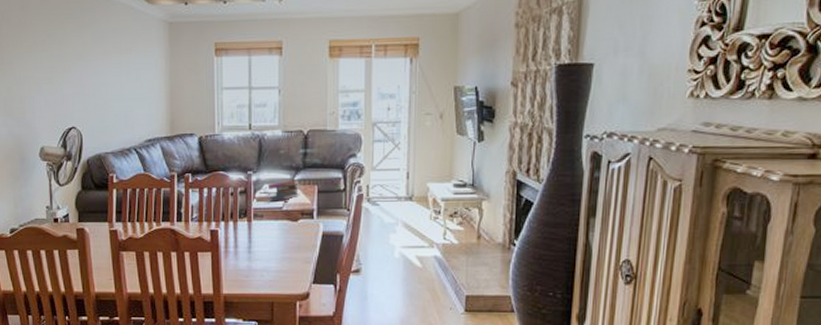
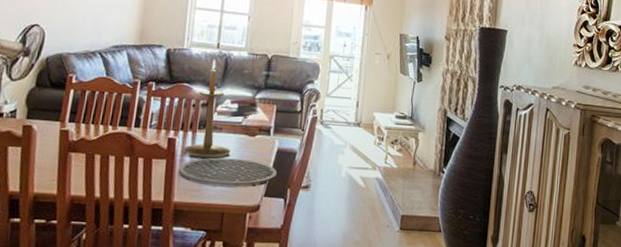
placemat: none [224,246,325,275] -> present [178,157,278,186]
candlestick: none [228,142,274,247] -> present [184,59,231,159]

